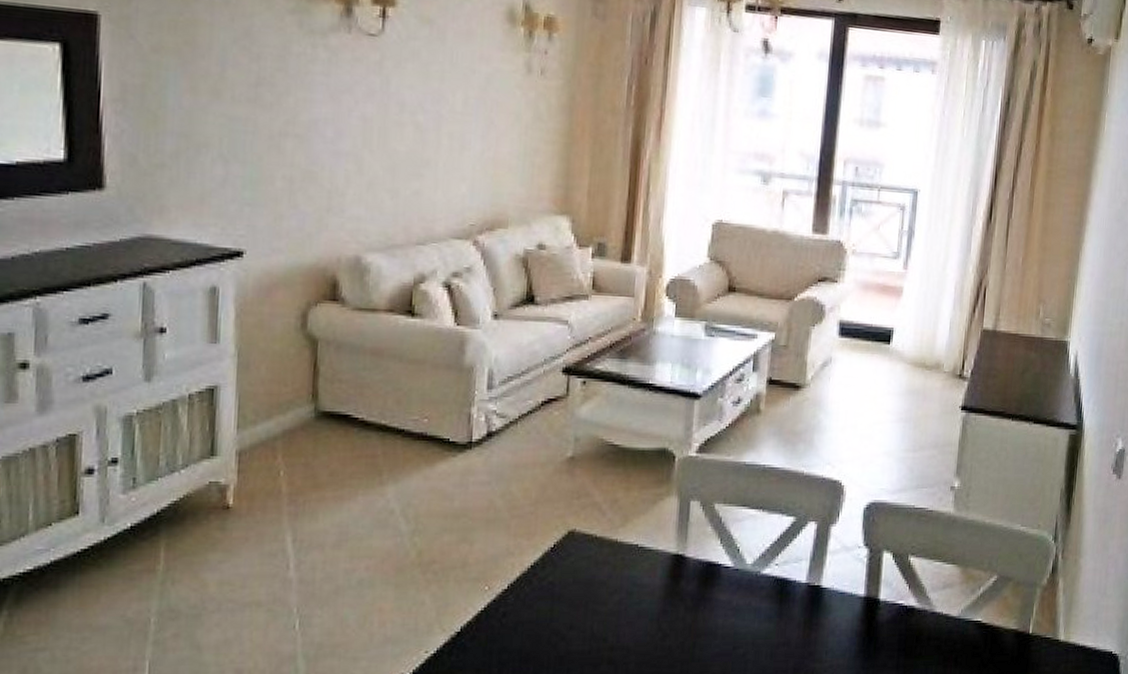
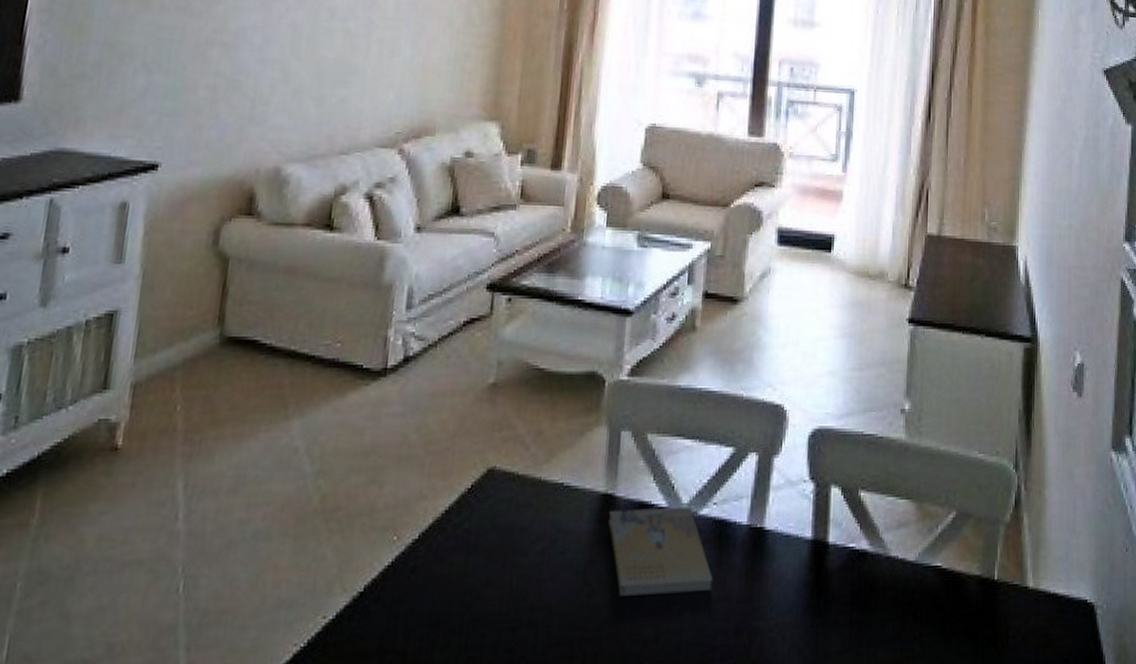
book: none [679,568,775,640] -> present [608,508,714,596]

